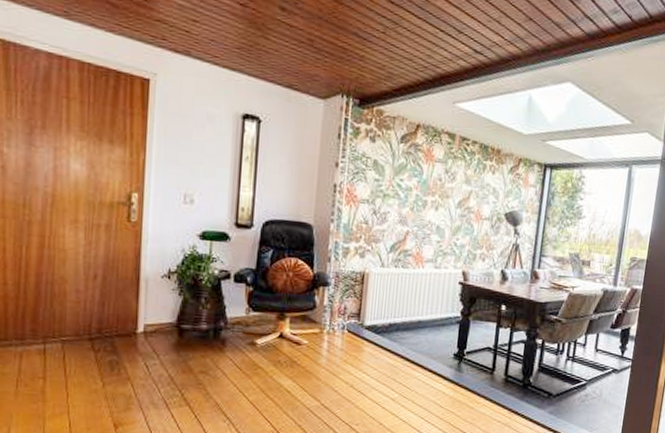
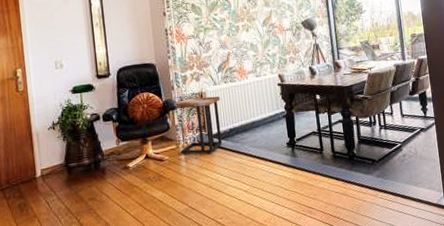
side table: none [323,276,385,349] -> present [174,96,223,155]

